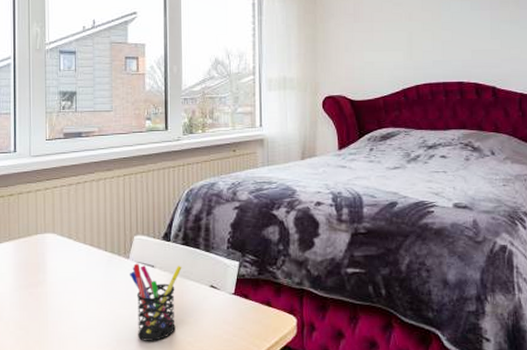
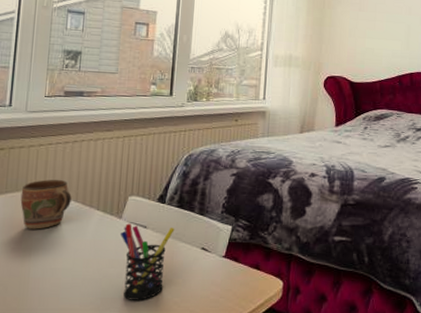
mug: none [33,223,80,273] -> present [20,180,72,230]

